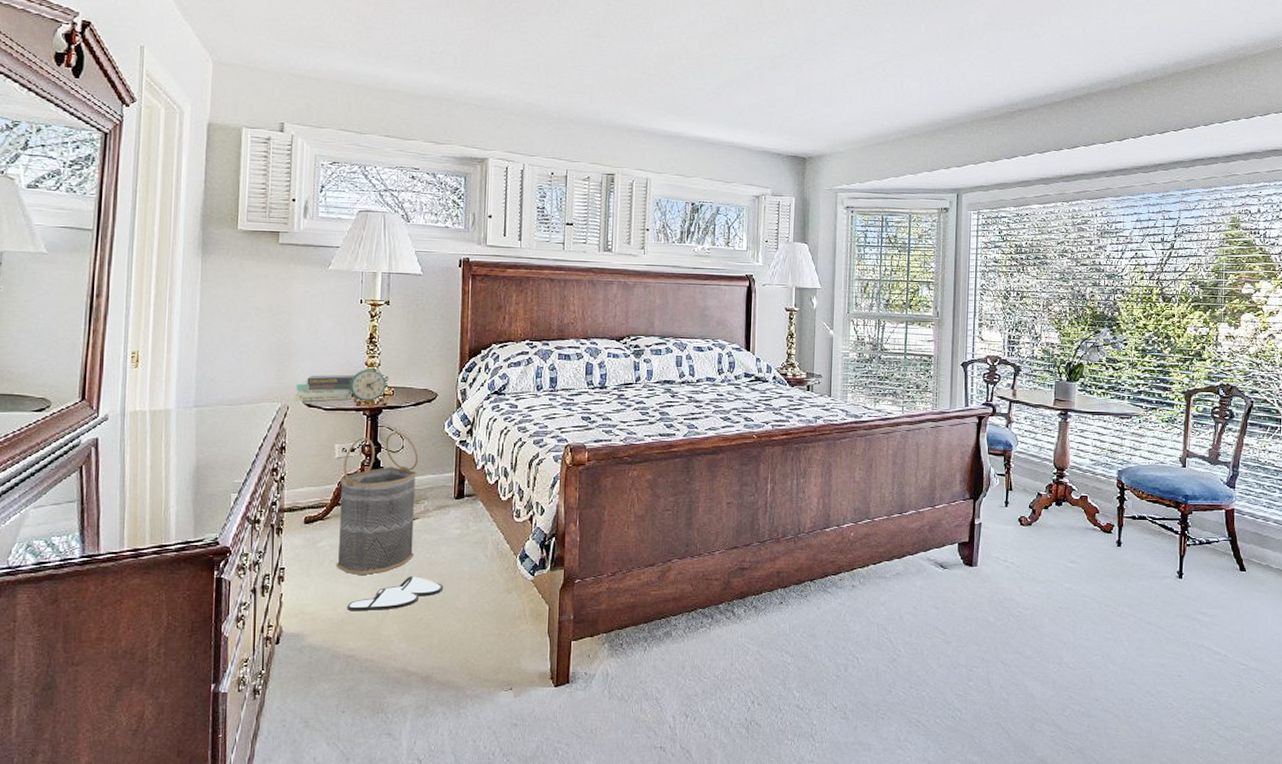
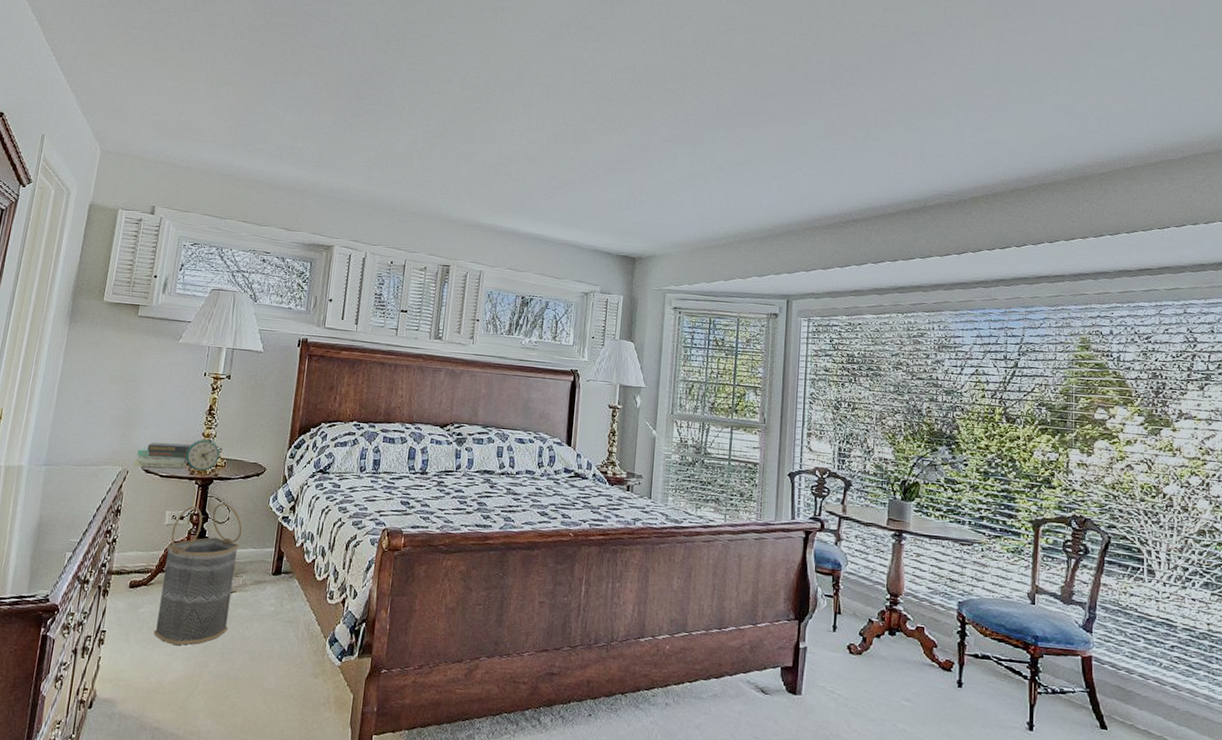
slippers: present [347,576,444,612] -> none [159,650,253,683]

